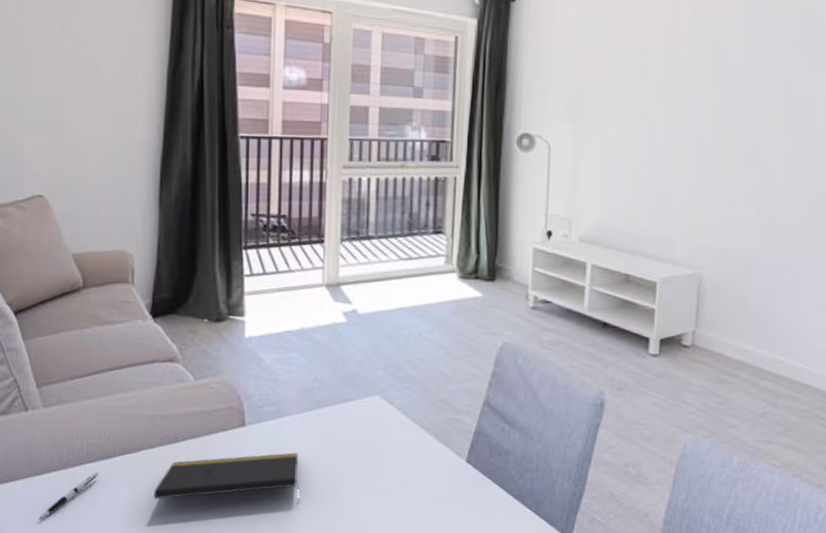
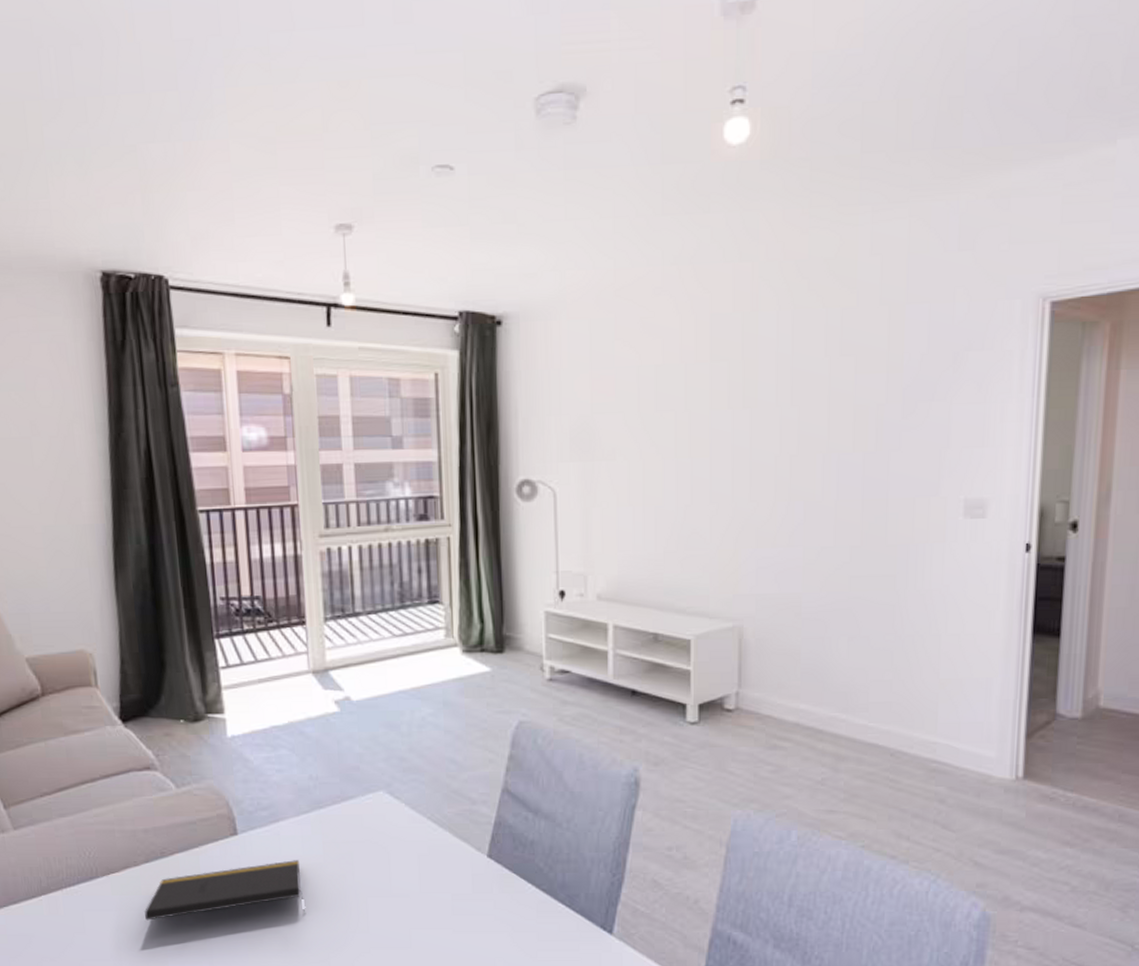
pen: present [38,472,99,520] -> none [22,896,83,951]

